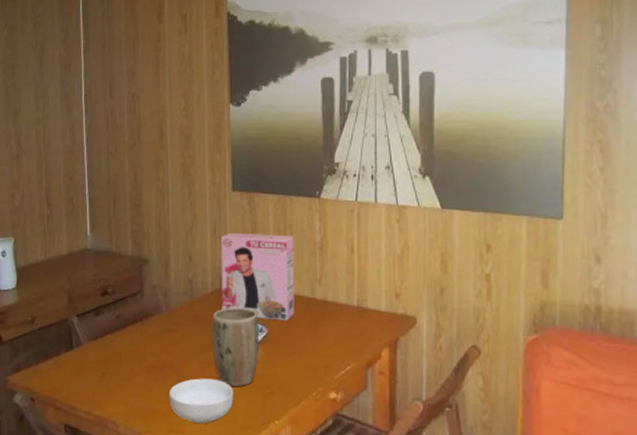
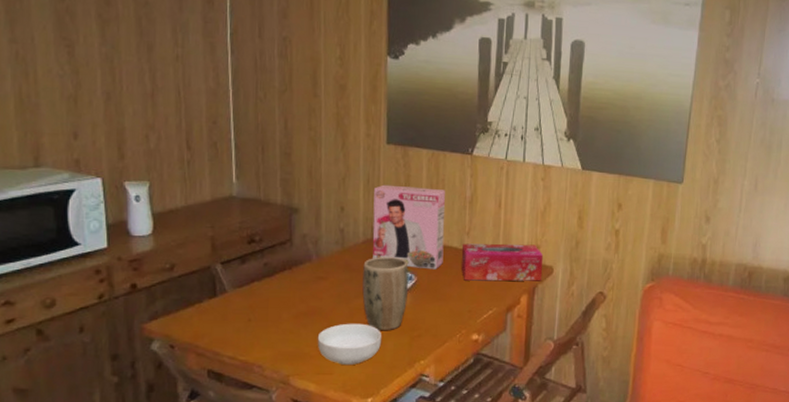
tissue box: none [313,292,405,334] -> present [461,243,544,281]

